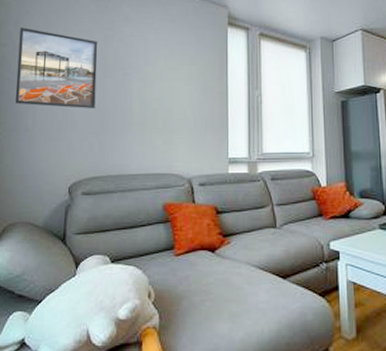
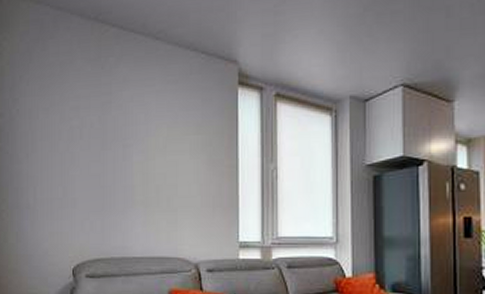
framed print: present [15,28,98,109] -> none [15,95,97,186]

